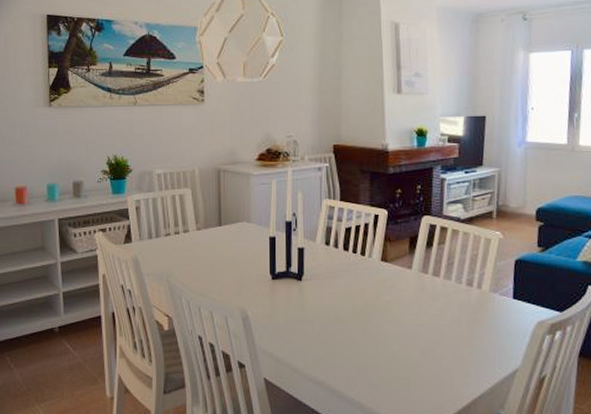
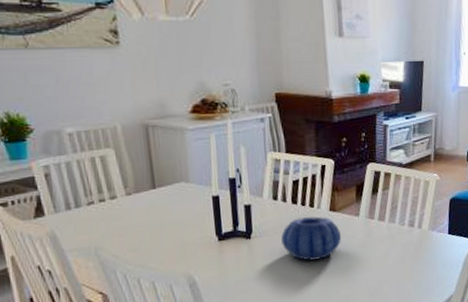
decorative bowl: none [331,265,393,310] -> present [281,216,342,261]

